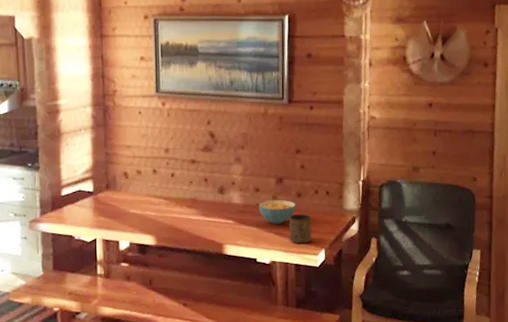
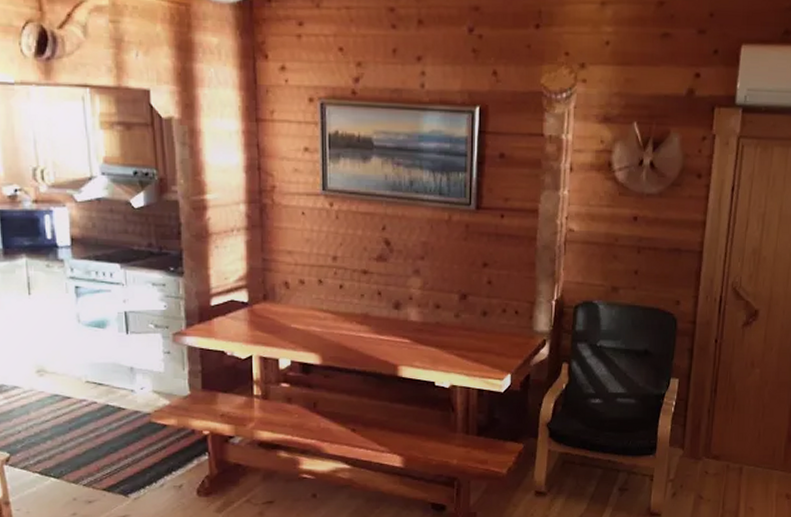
cereal bowl: present [258,200,296,224] -> none [438,319,480,345]
cup: present [289,213,312,244] -> none [472,334,498,367]

